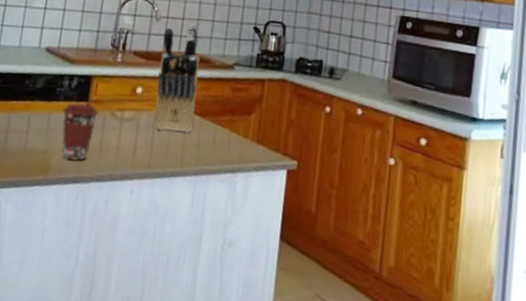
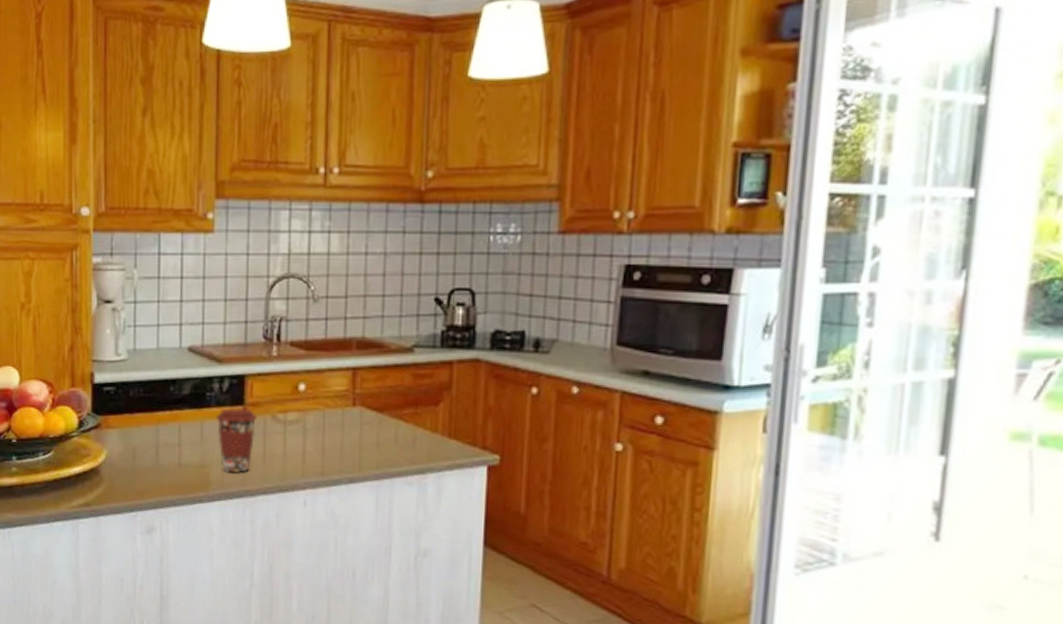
knife block: present [153,24,201,133] -> none [321,302,372,432]

